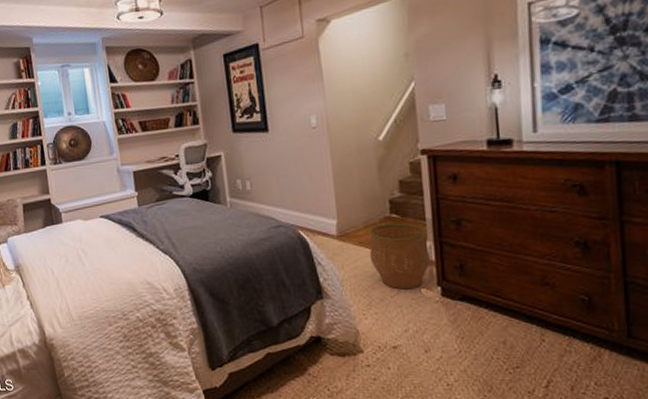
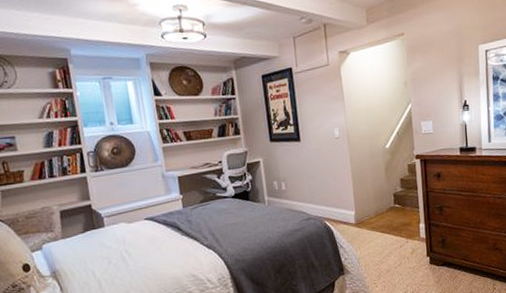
basket: present [369,223,431,290] -> none [379,211,423,262]

